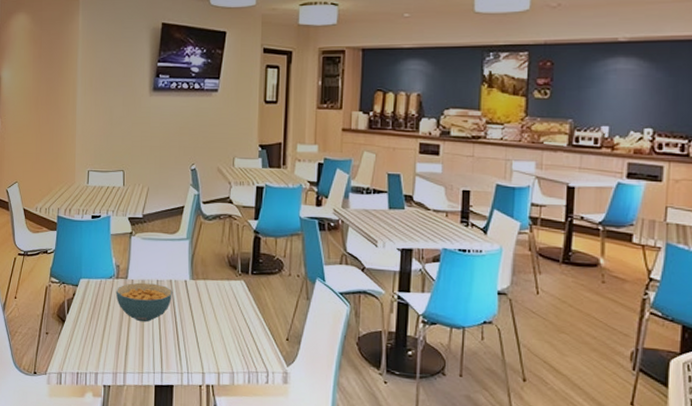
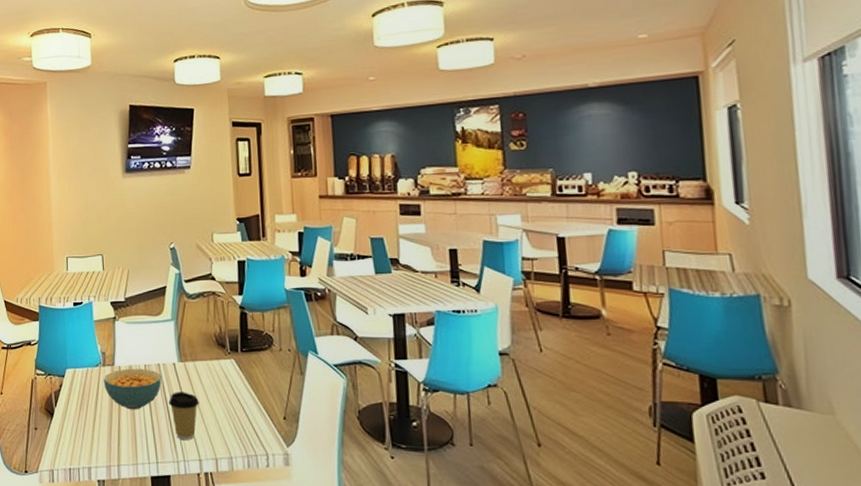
coffee cup: none [178,308,207,354] -> present [169,392,199,440]

